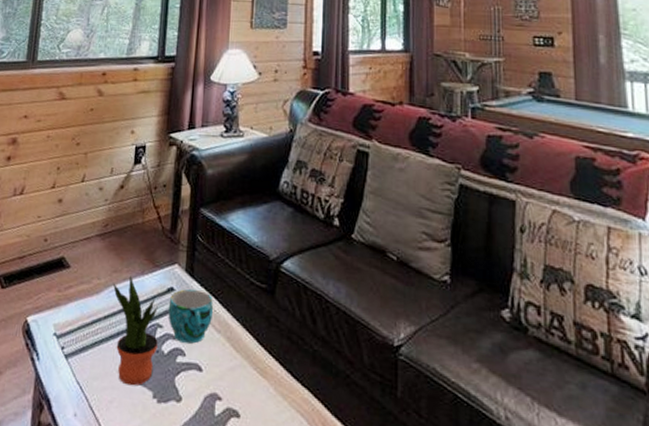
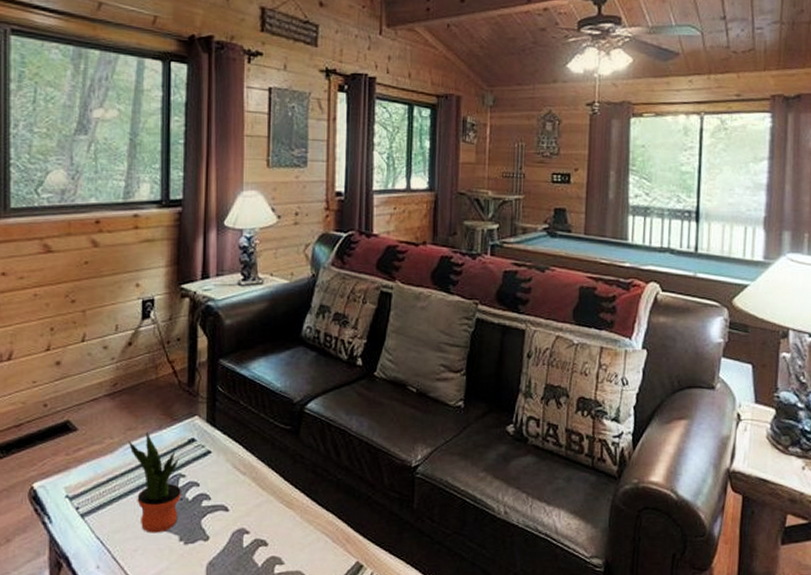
cup: present [168,288,213,344] -> none [190,437,237,488]

